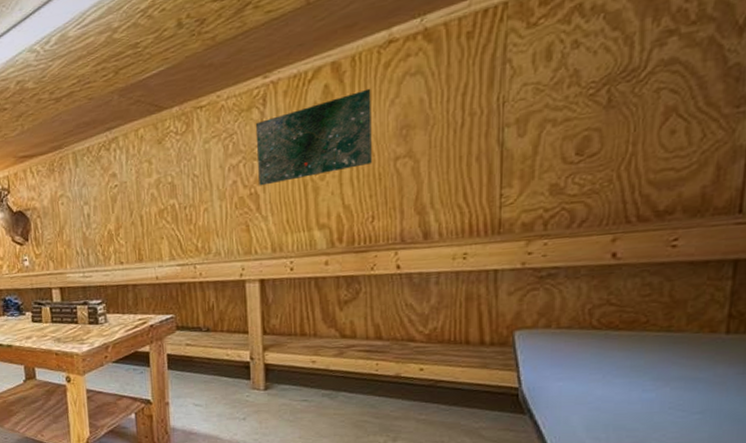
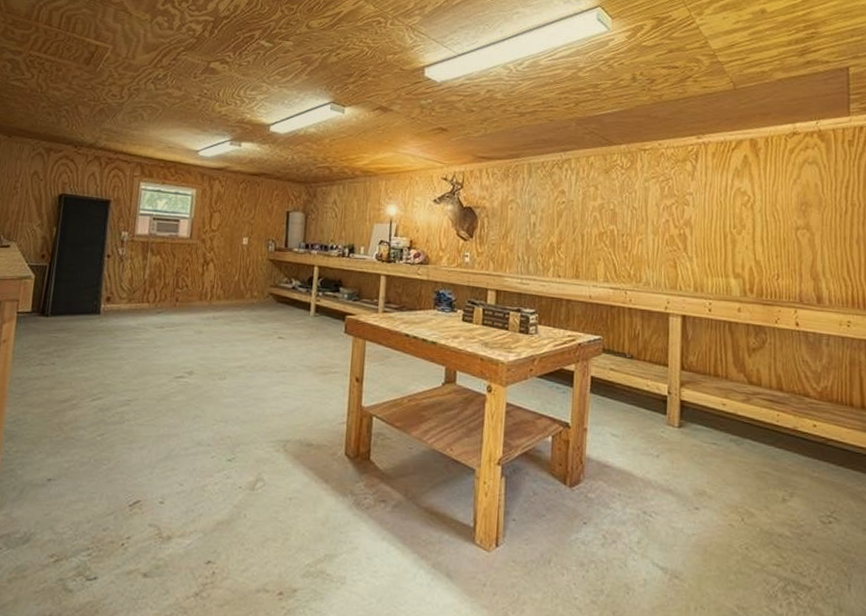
topographic map: present [255,88,372,186] -> none [687,166,779,230]

